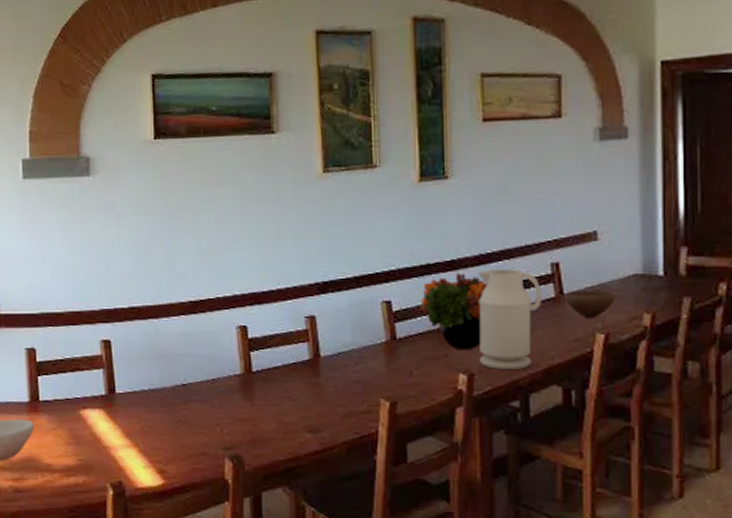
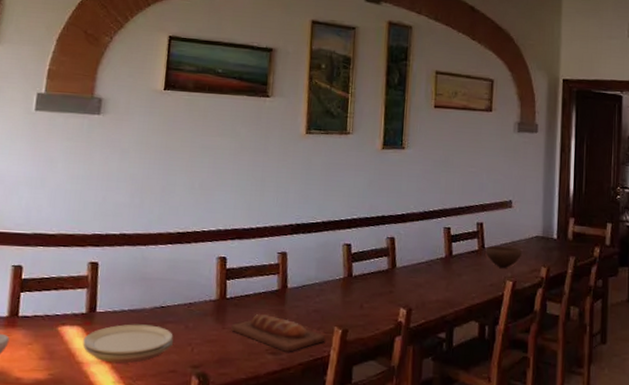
plate: none [107,404,201,447] -> present [83,324,174,364]
bread loaf: none [261,387,371,431] -> present [231,313,326,353]
flower arrangement: present [420,273,488,351] -> none [374,225,429,289]
water jug: present [477,269,543,369] -> none [417,224,469,307]

